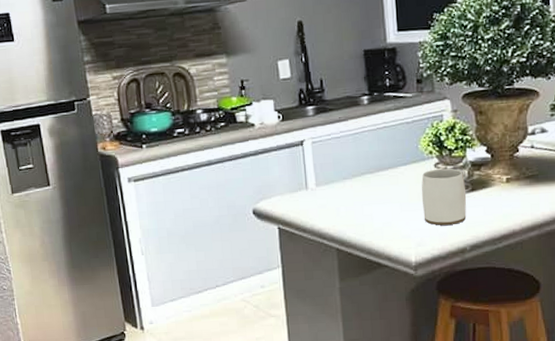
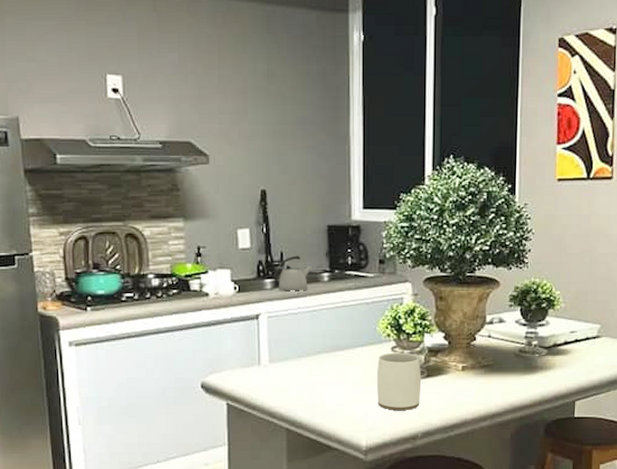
kettle: none [316,81,352,117] -> present [274,255,313,291]

